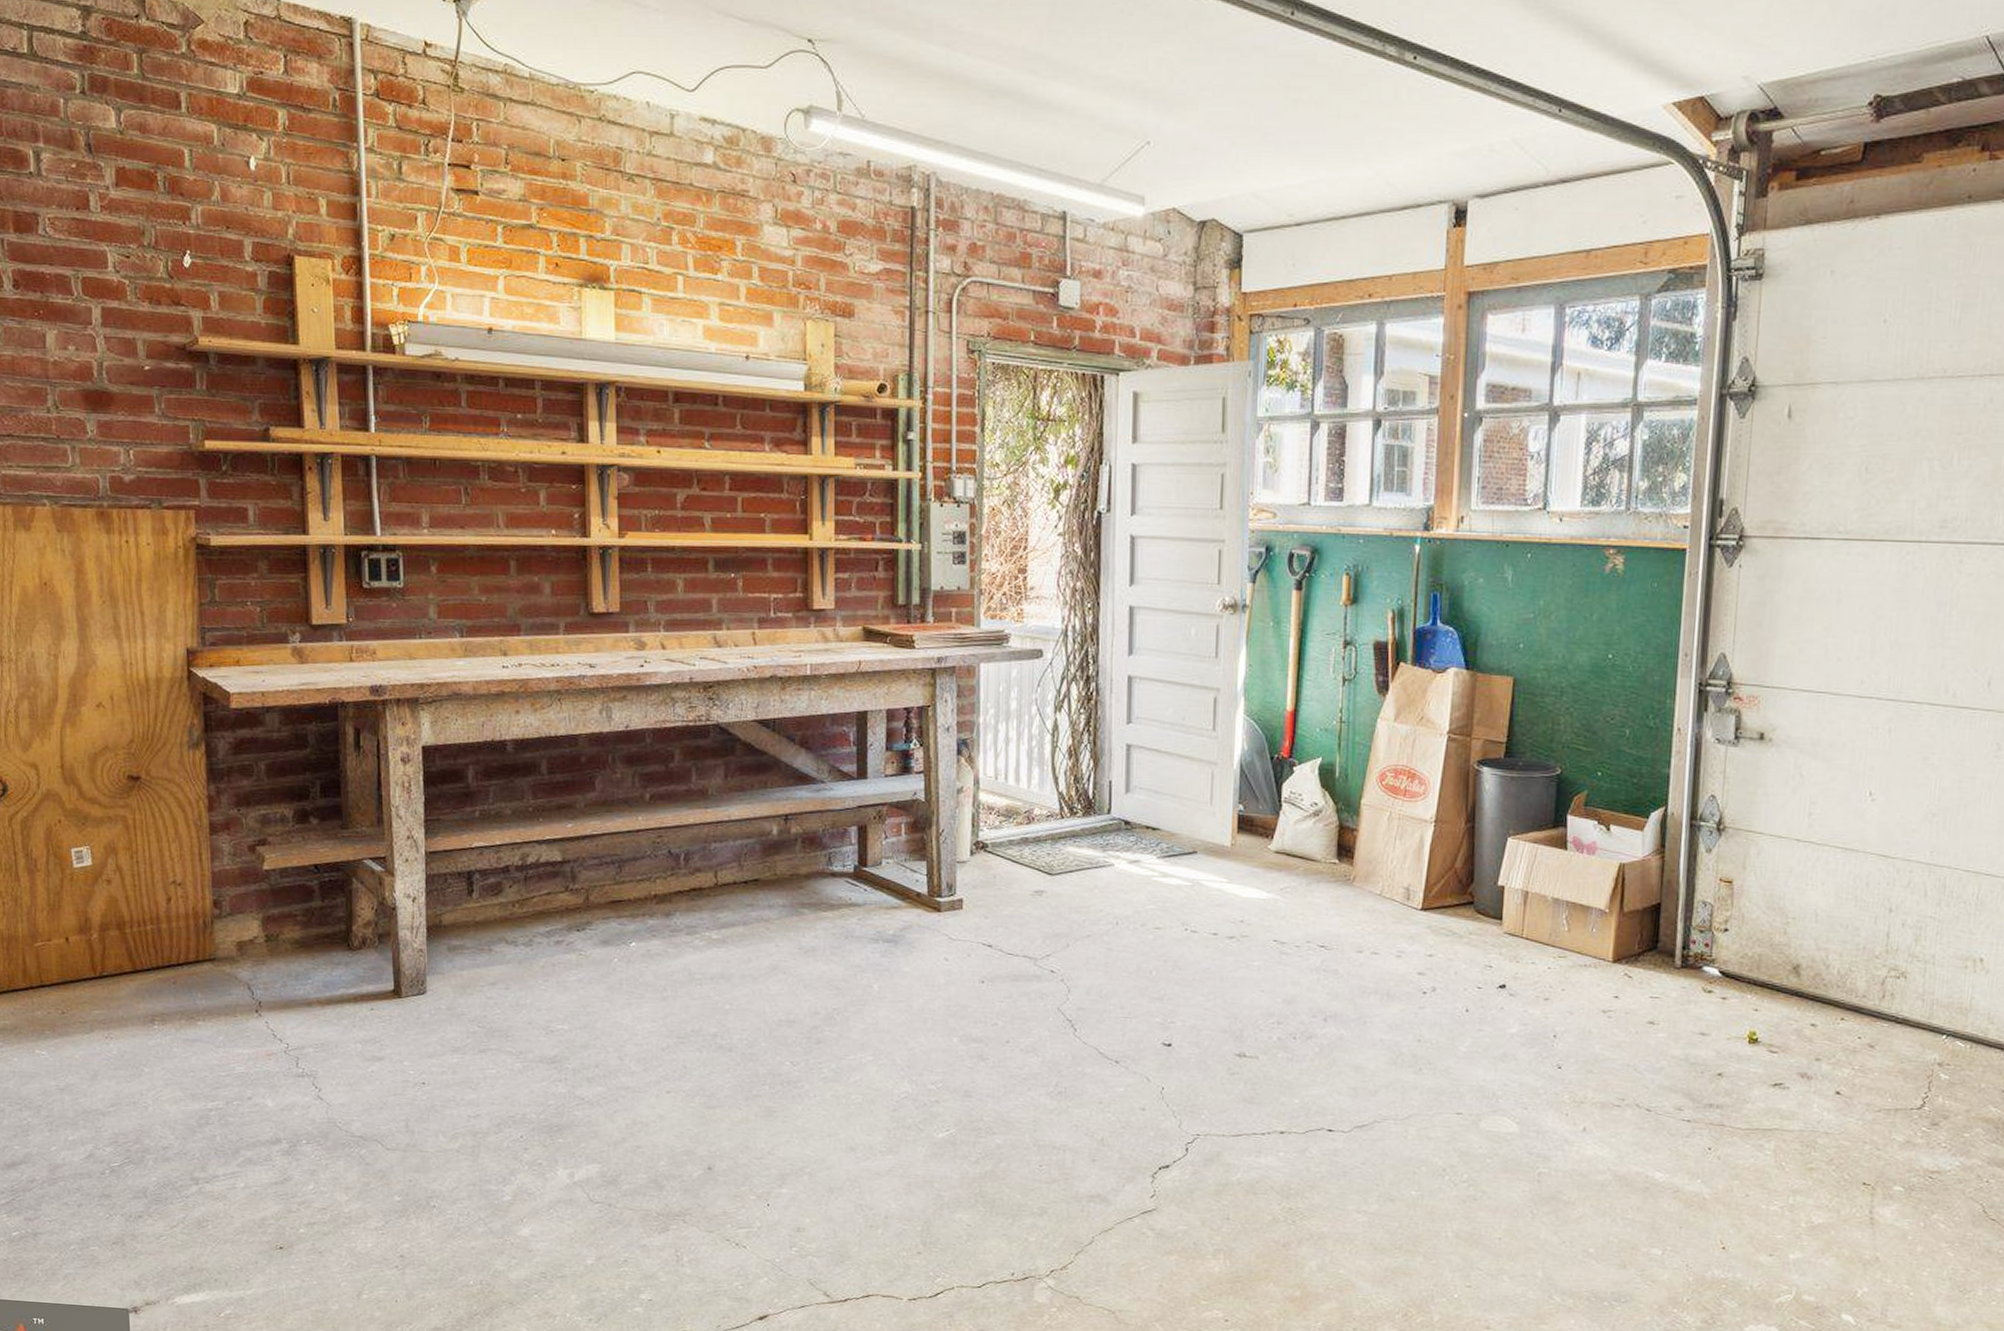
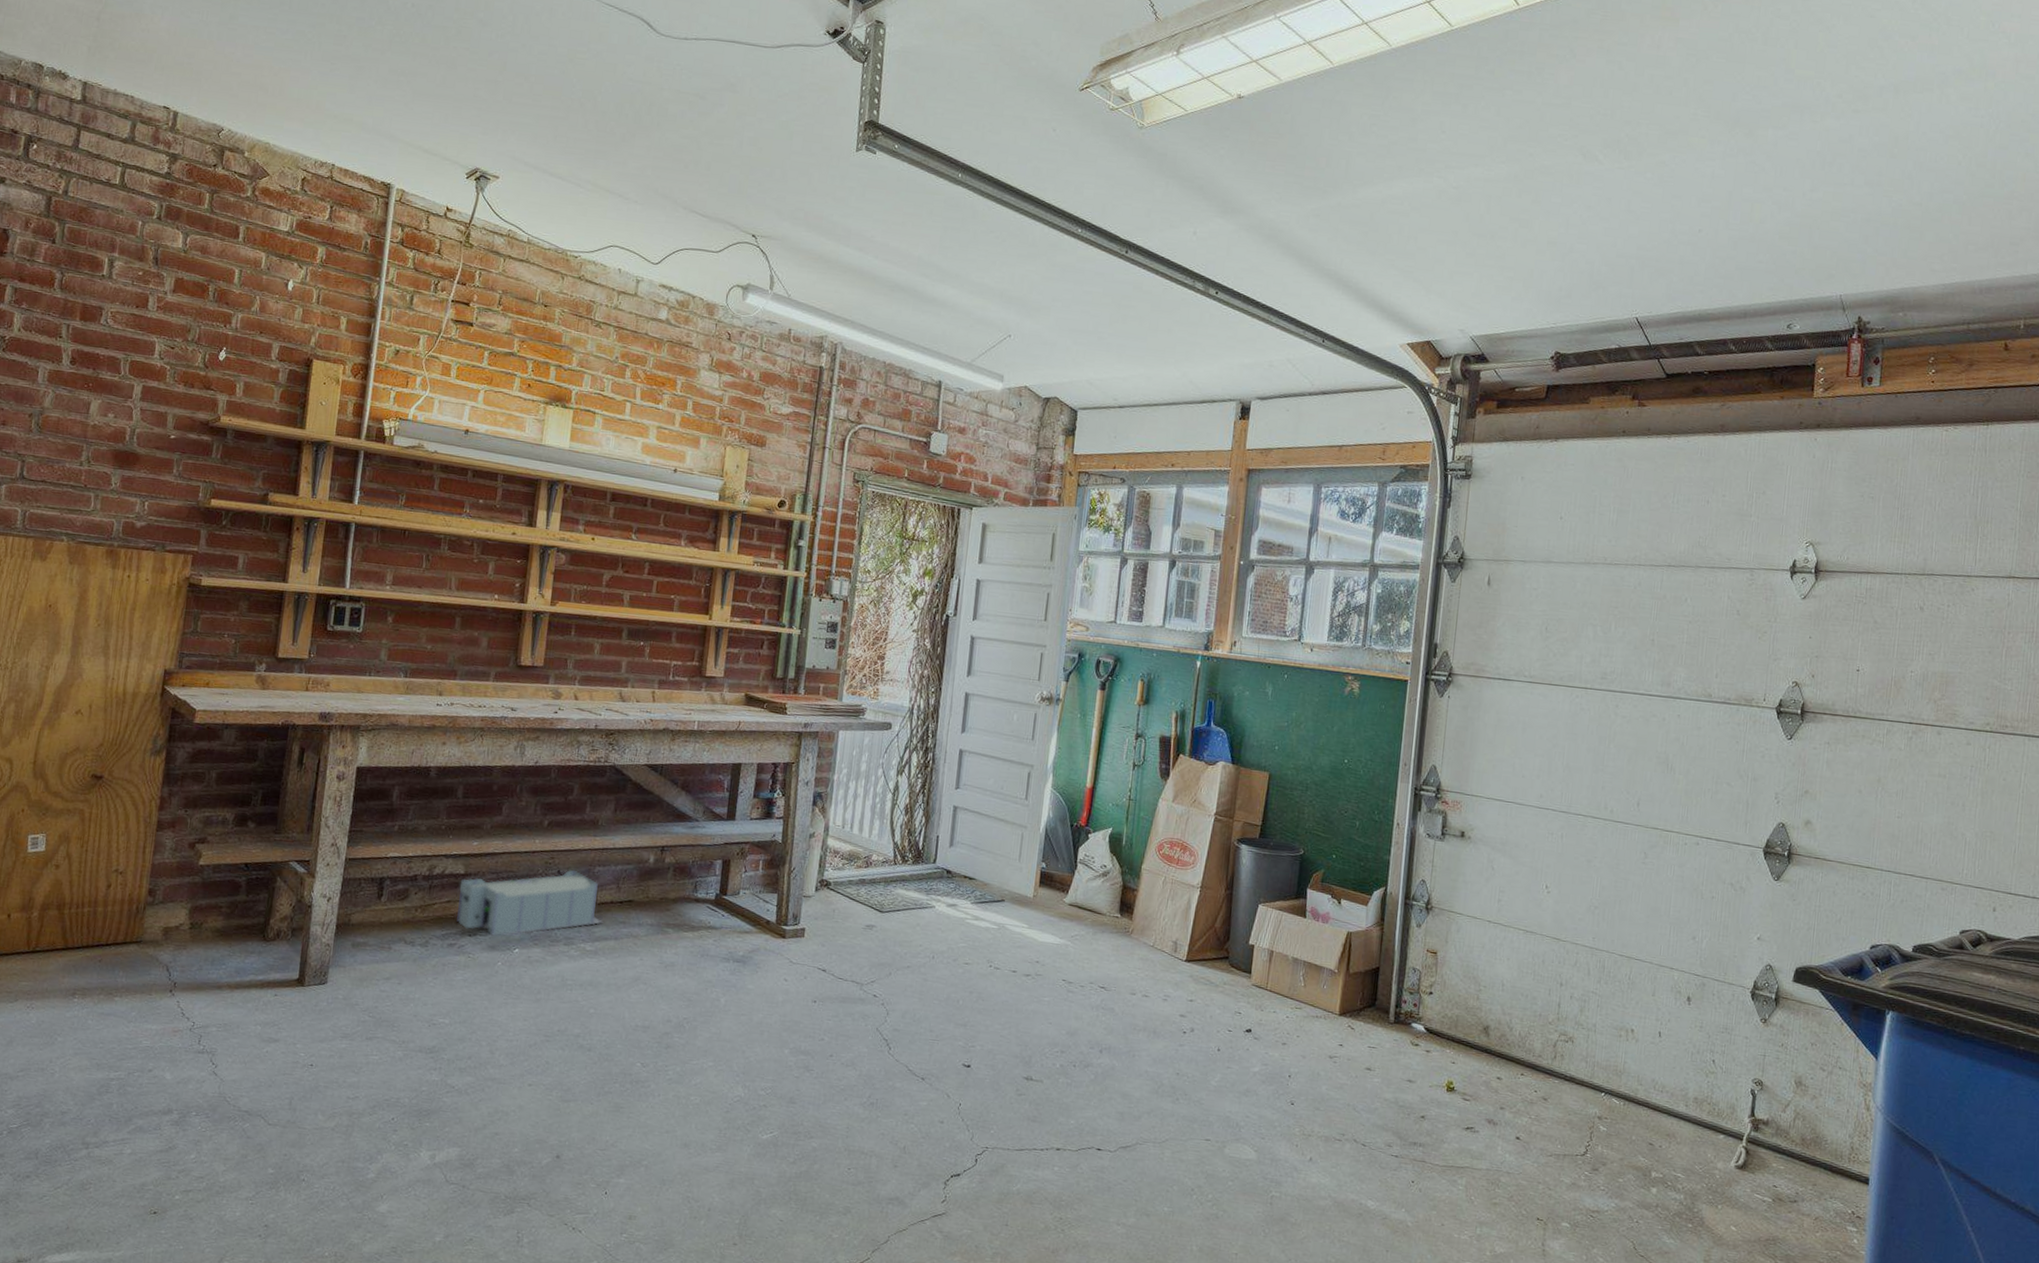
storage bin: none [558,849,728,929] -> present [457,870,603,936]

